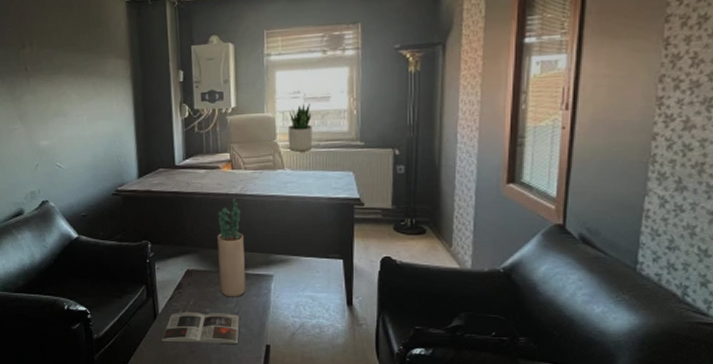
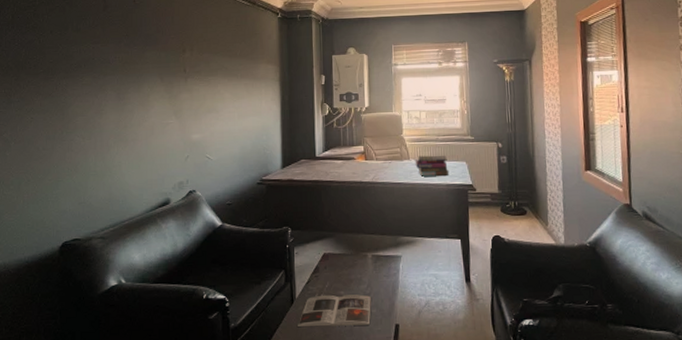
vase: present [217,193,246,297] -> none [352,181,377,279]
planter: present [287,103,313,152] -> none [412,104,433,145]
books: none [290,164,332,188] -> present [415,155,449,176]

